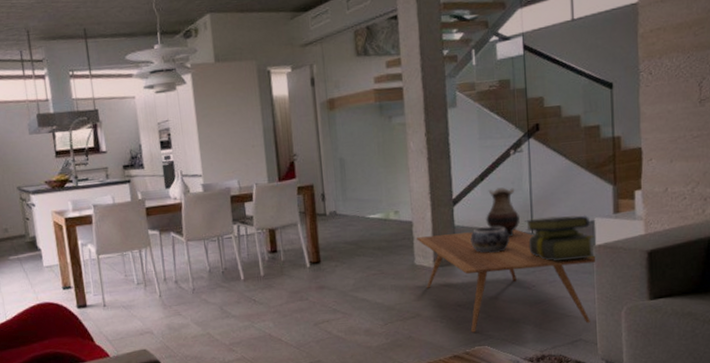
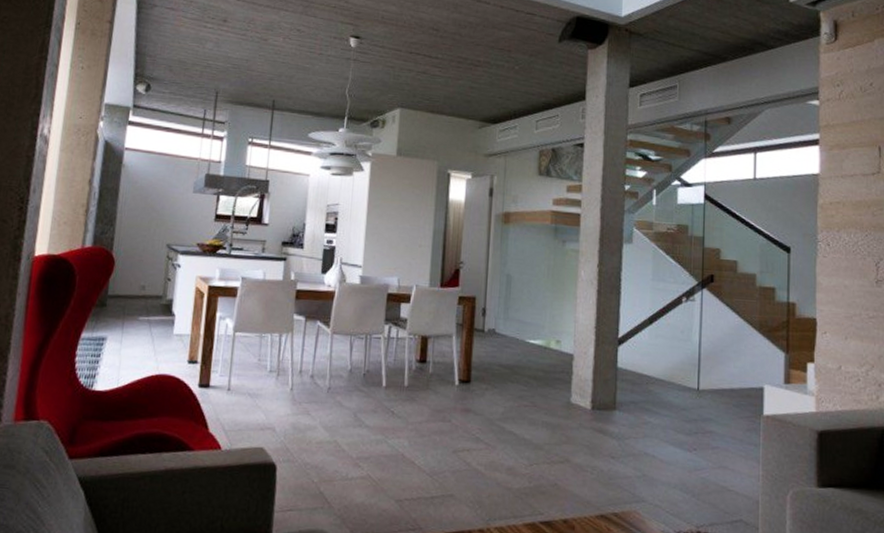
coffee table: present [416,229,596,333] -> none [575,373,763,503]
decorative bowl: present [470,226,509,253] -> none [632,374,673,405]
vase: present [486,187,521,237] -> none [651,334,687,390]
stack of books: present [525,215,595,261] -> none [691,374,762,429]

